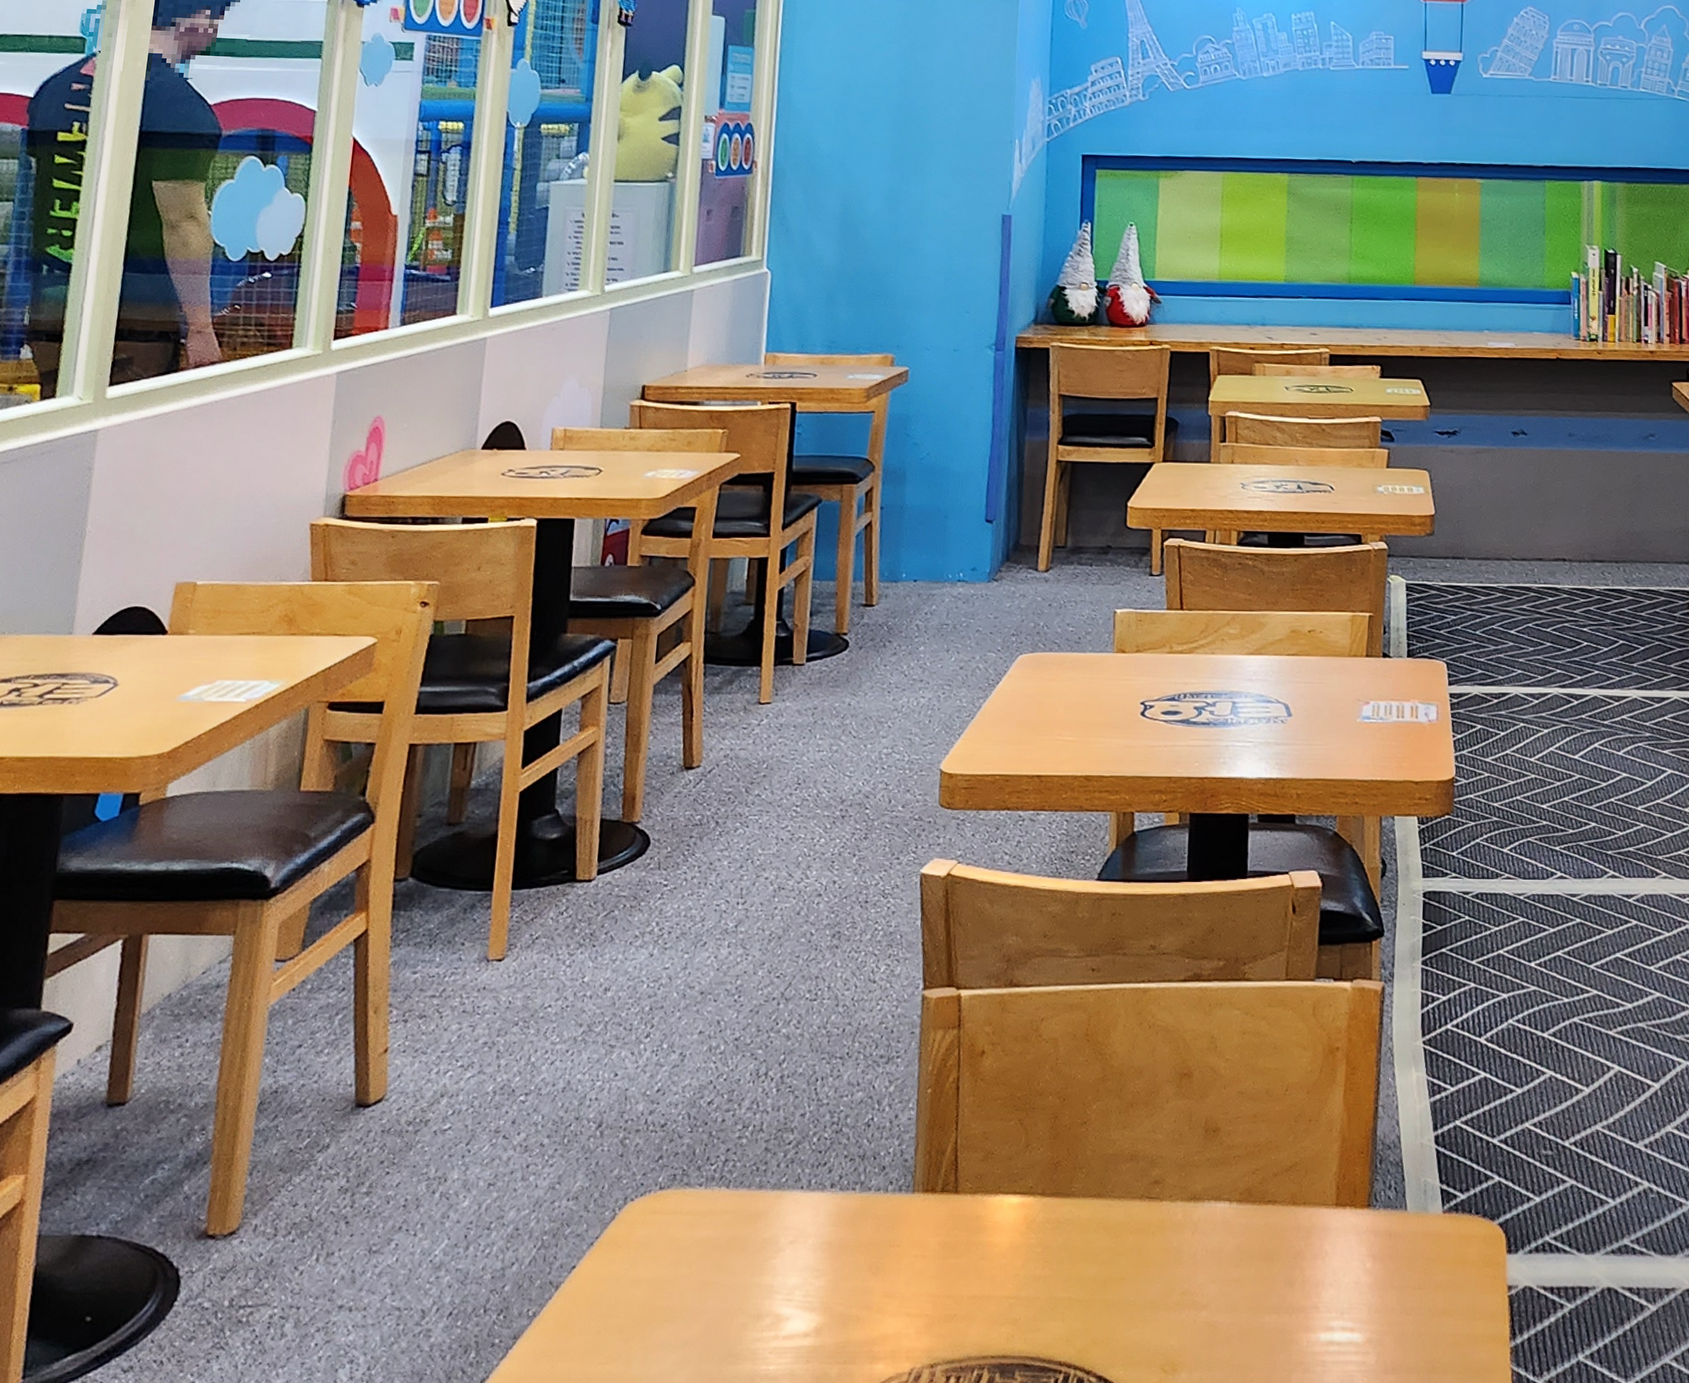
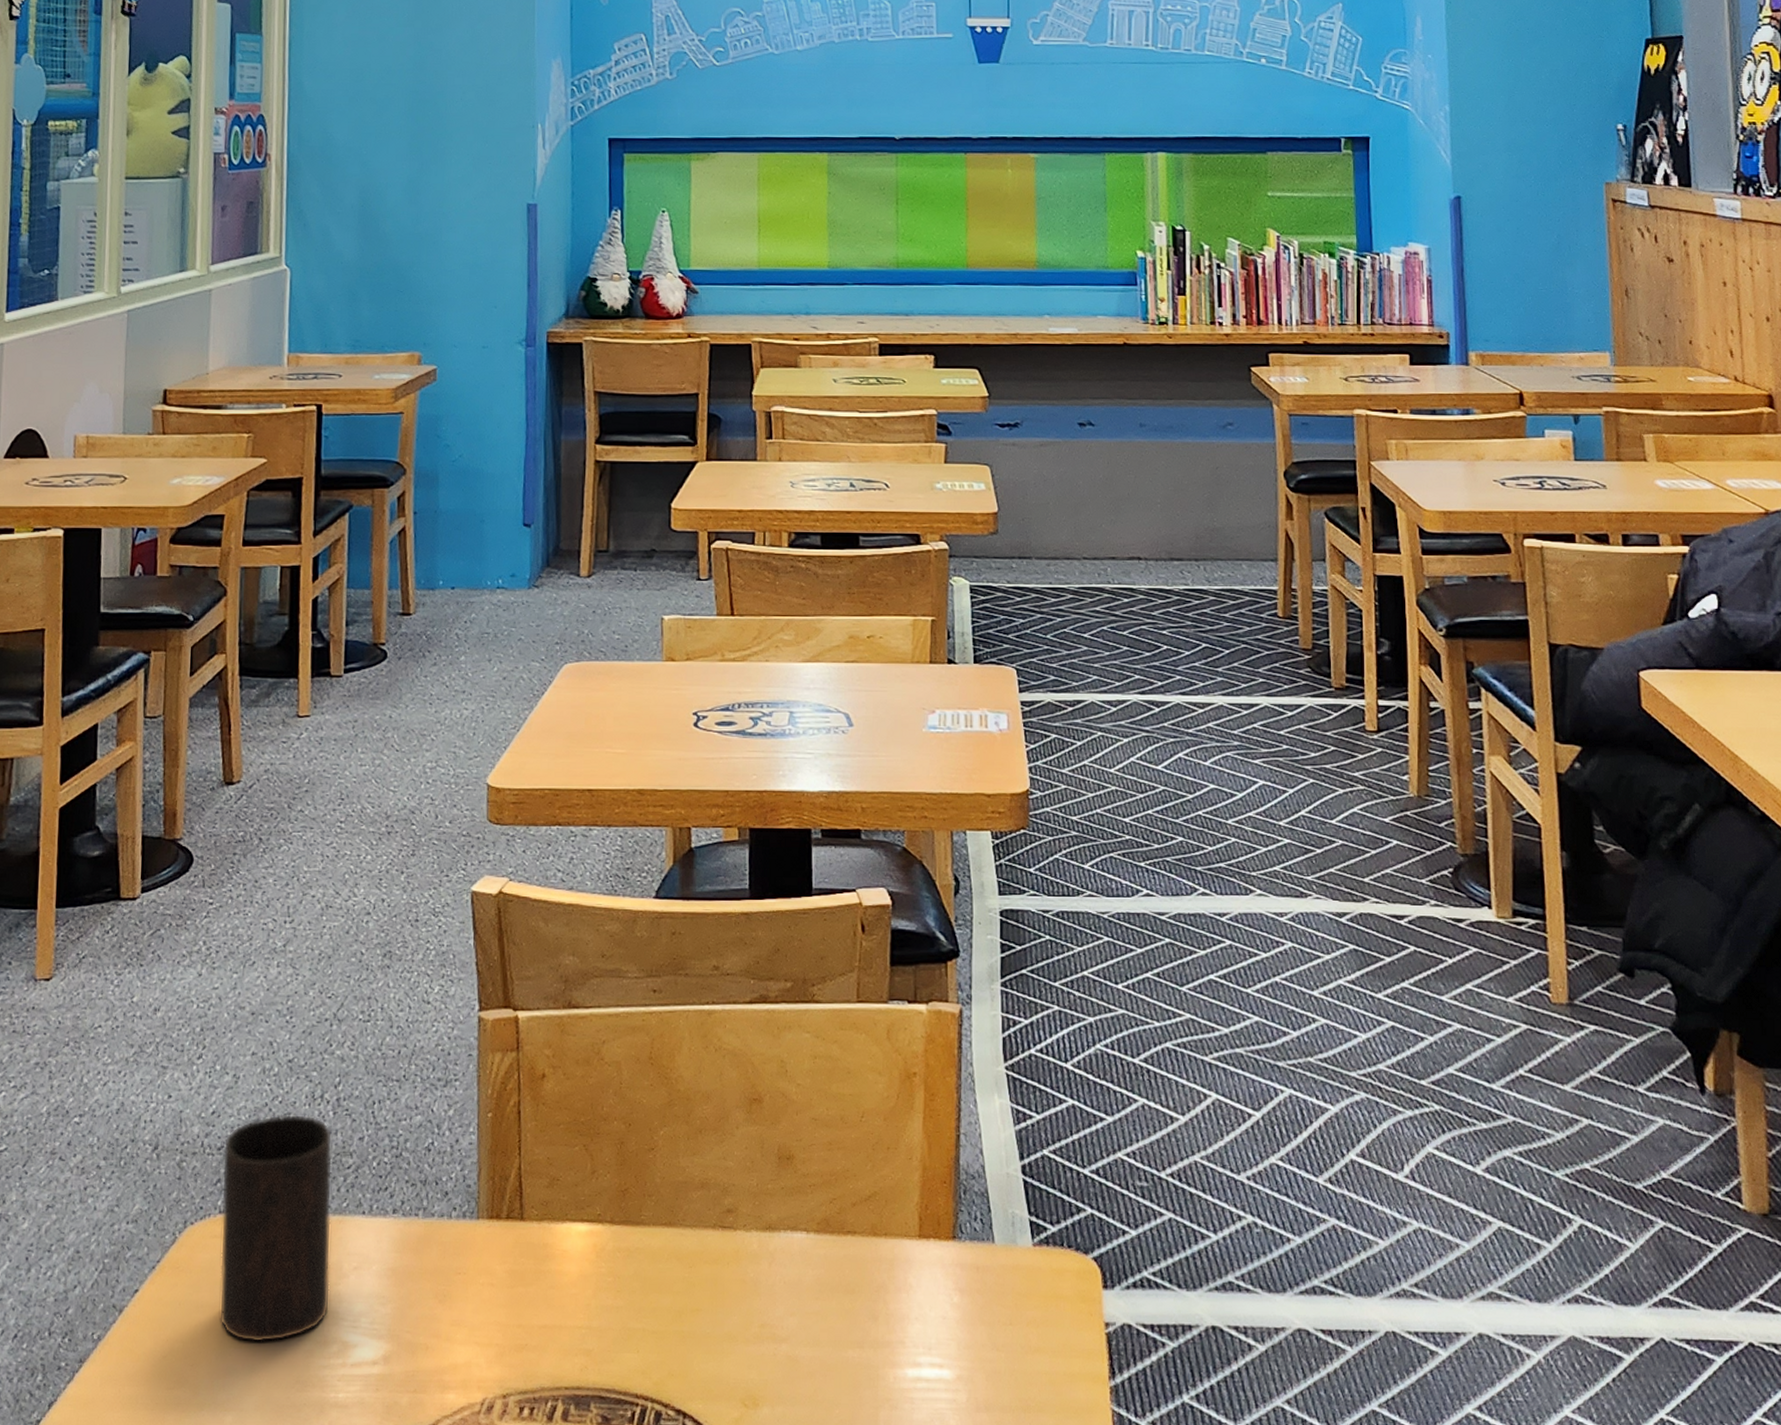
cup: none [655,1091,775,1316] -> present [219,1114,333,1342]

